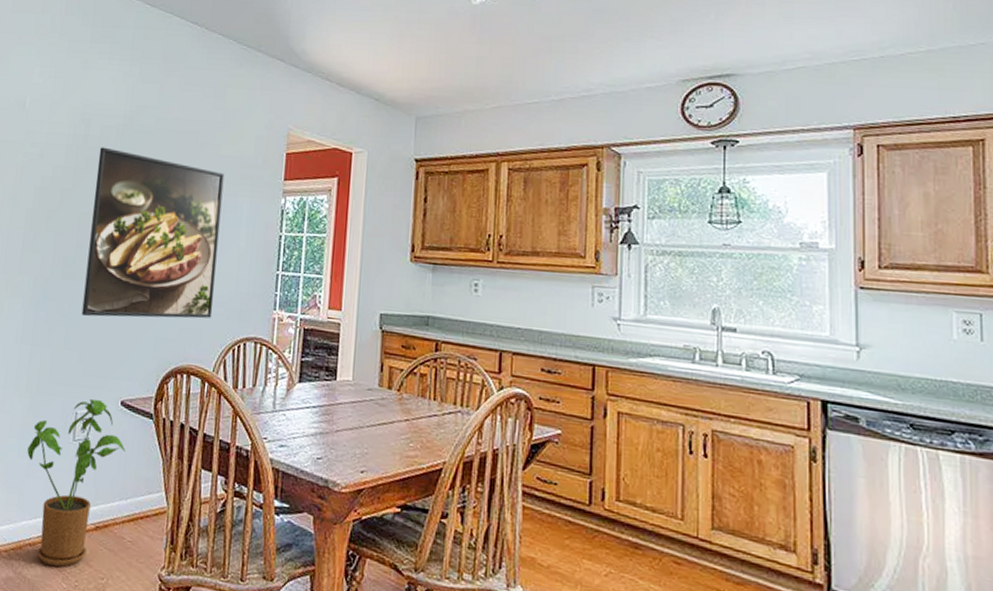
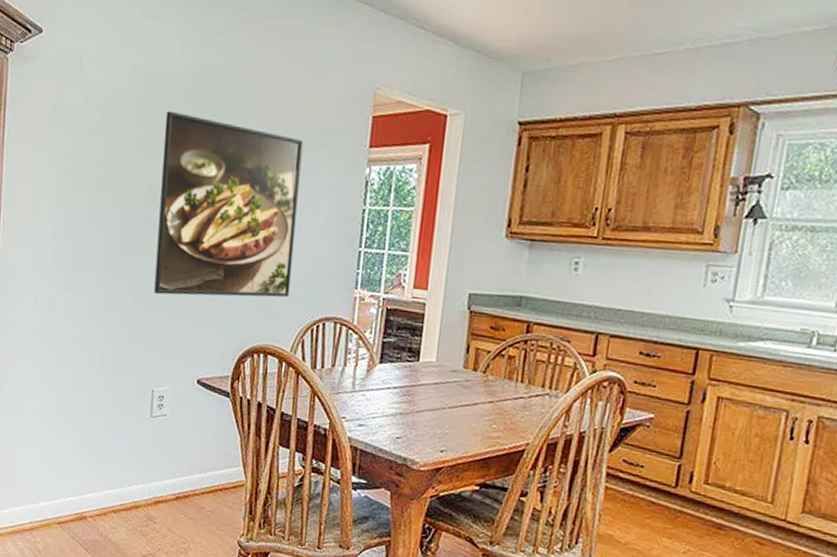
house plant: present [27,399,126,568] -> none [106,377,203,532]

